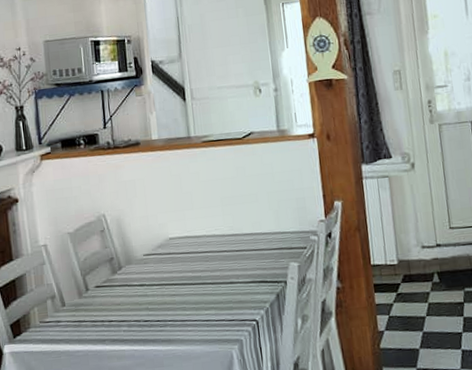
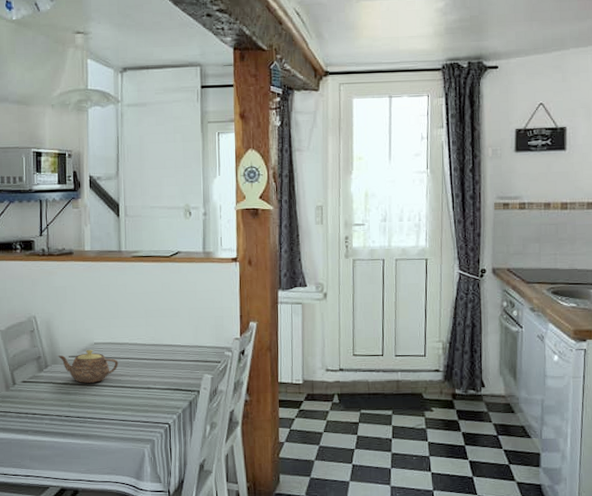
teapot: none [132,245,197,283] -> present [58,349,119,383]

